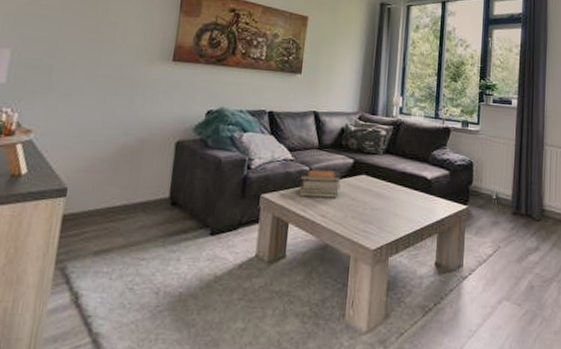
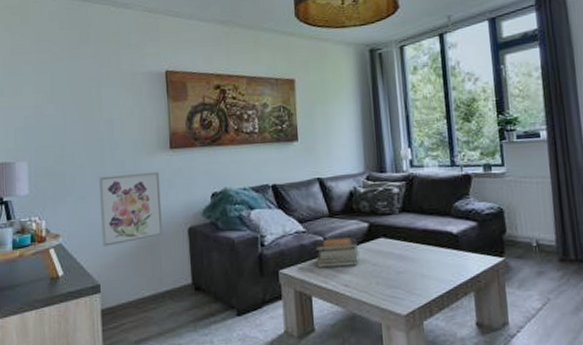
wall art: none [79,77,157,150] -> present [98,171,163,248]

